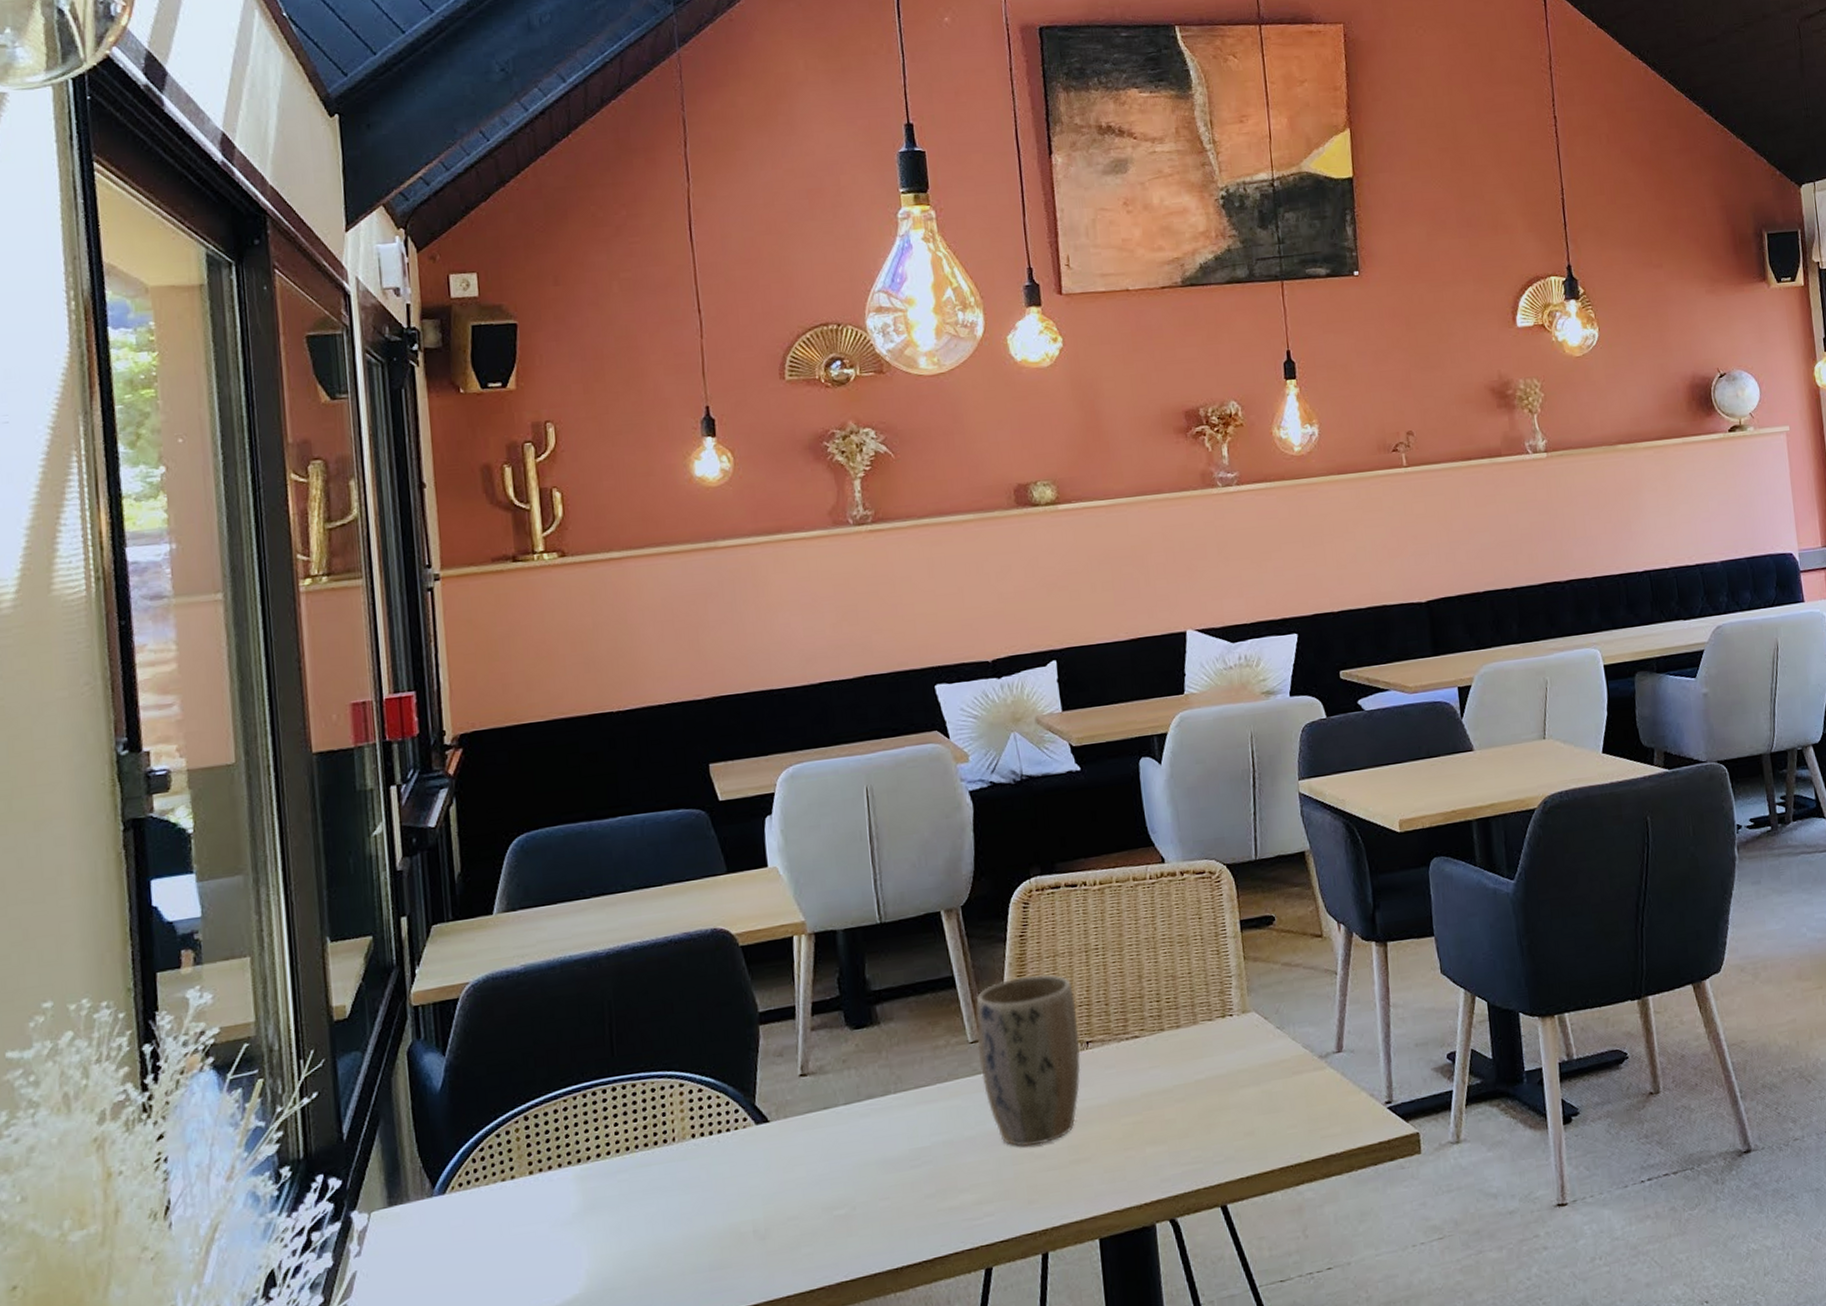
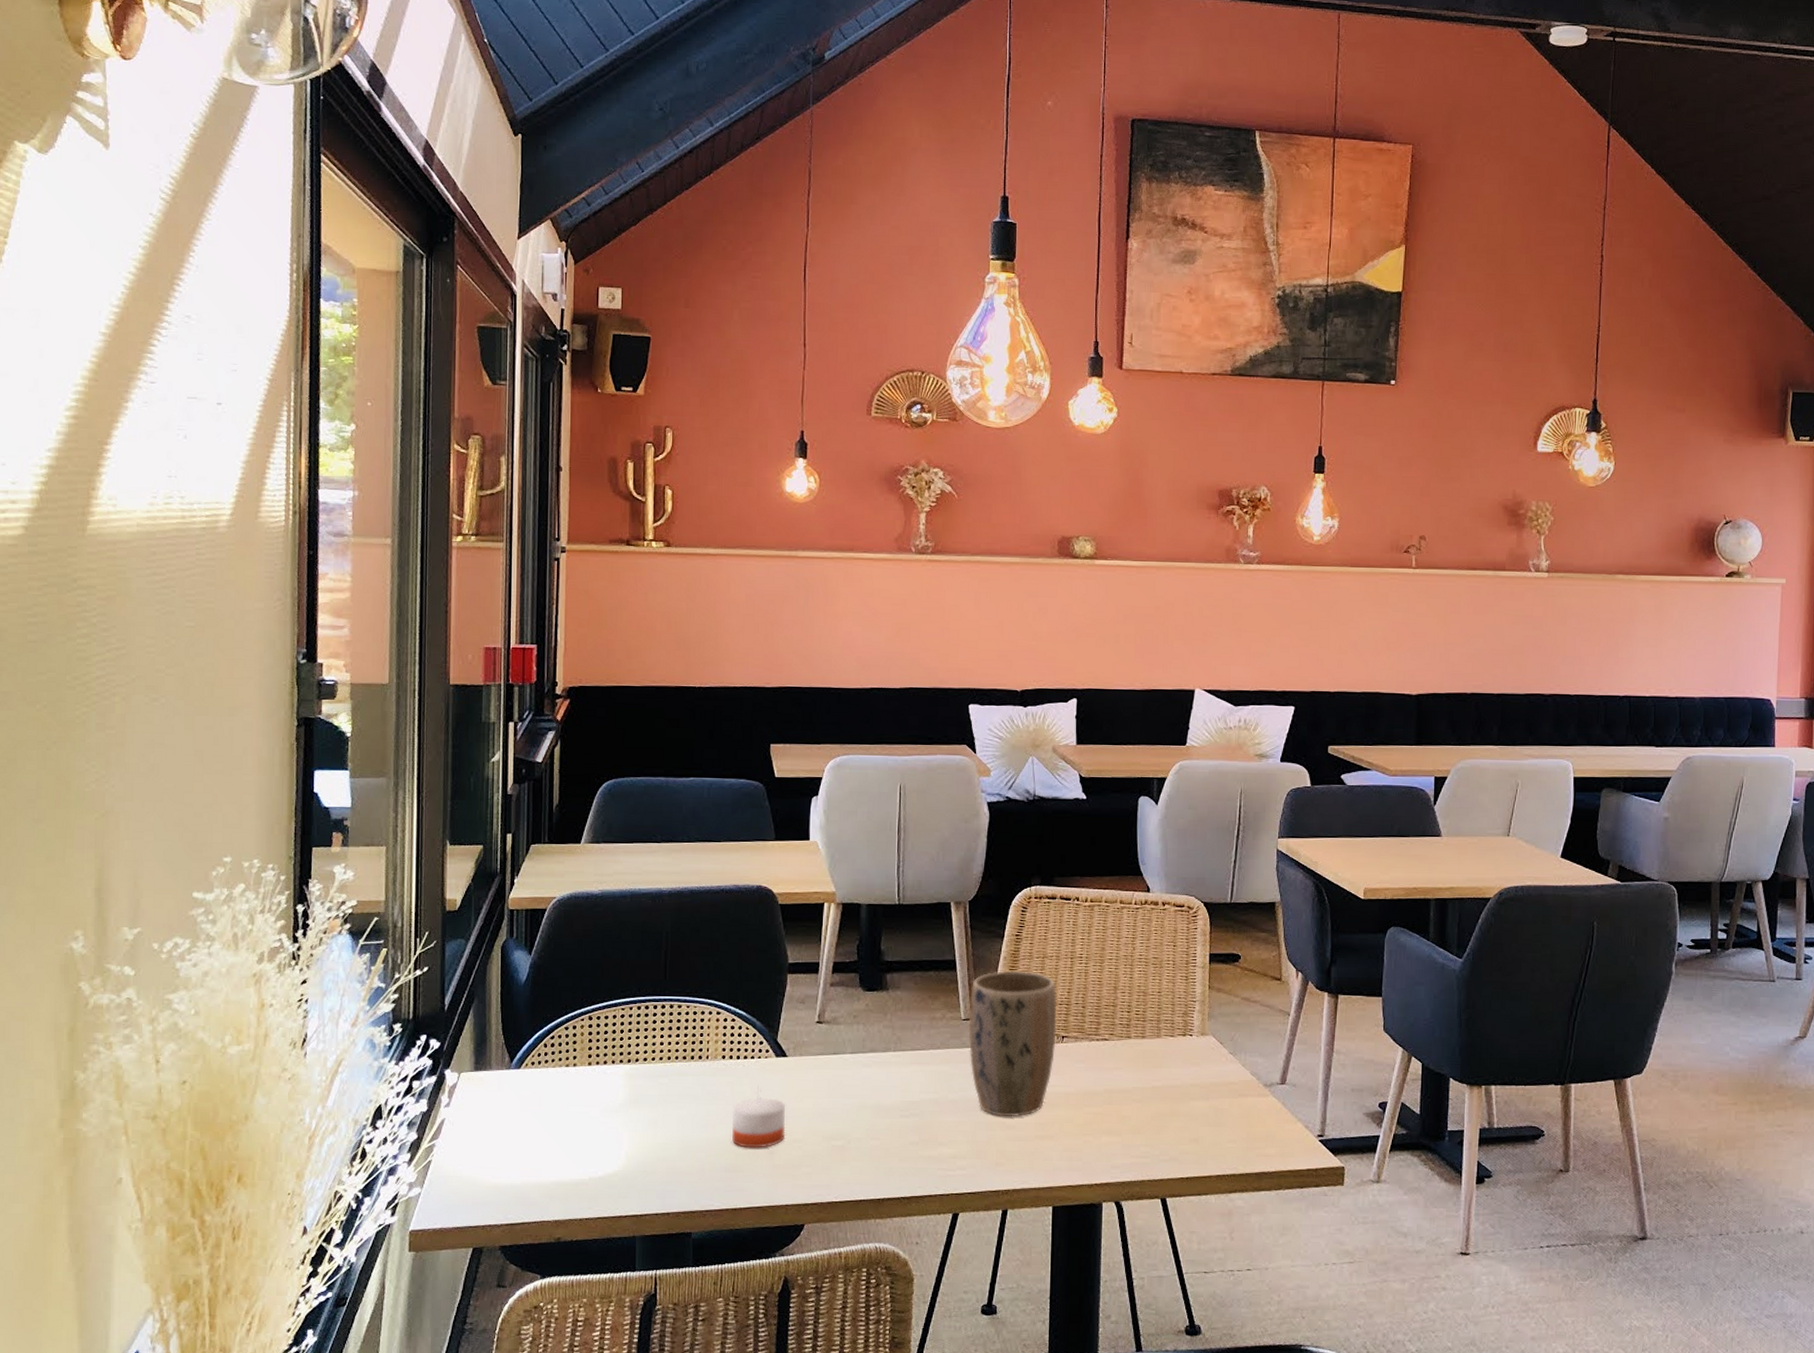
candle: none [710,1173,778,1238] -> present [731,1098,786,1148]

